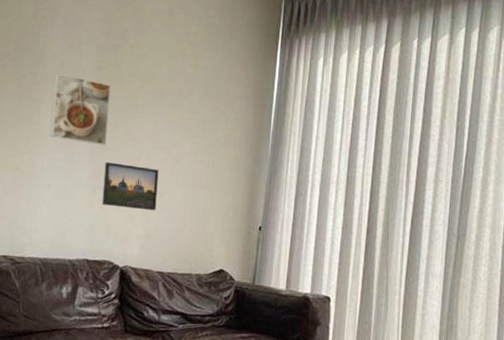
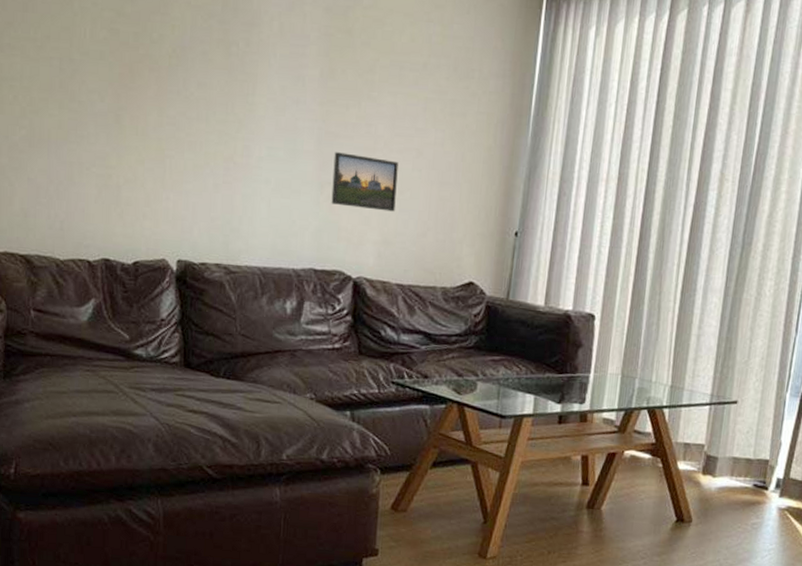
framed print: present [49,73,111,146] -> none [267,40,341,133]

